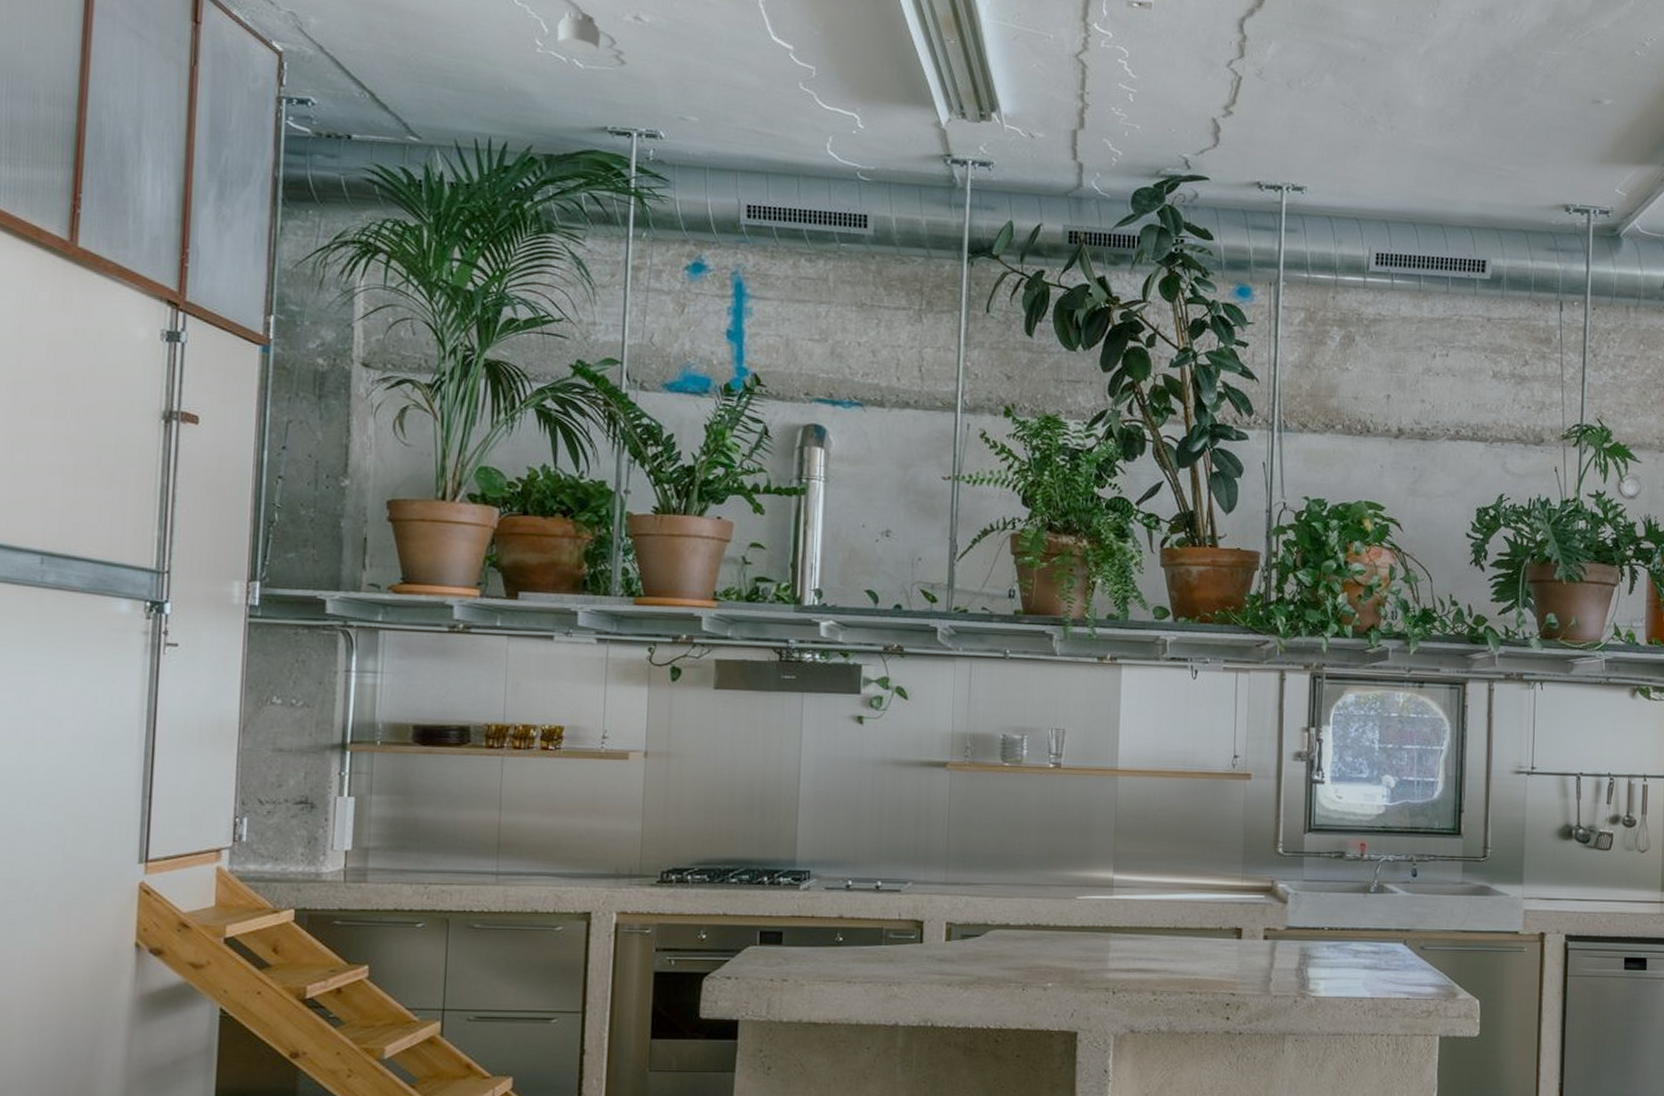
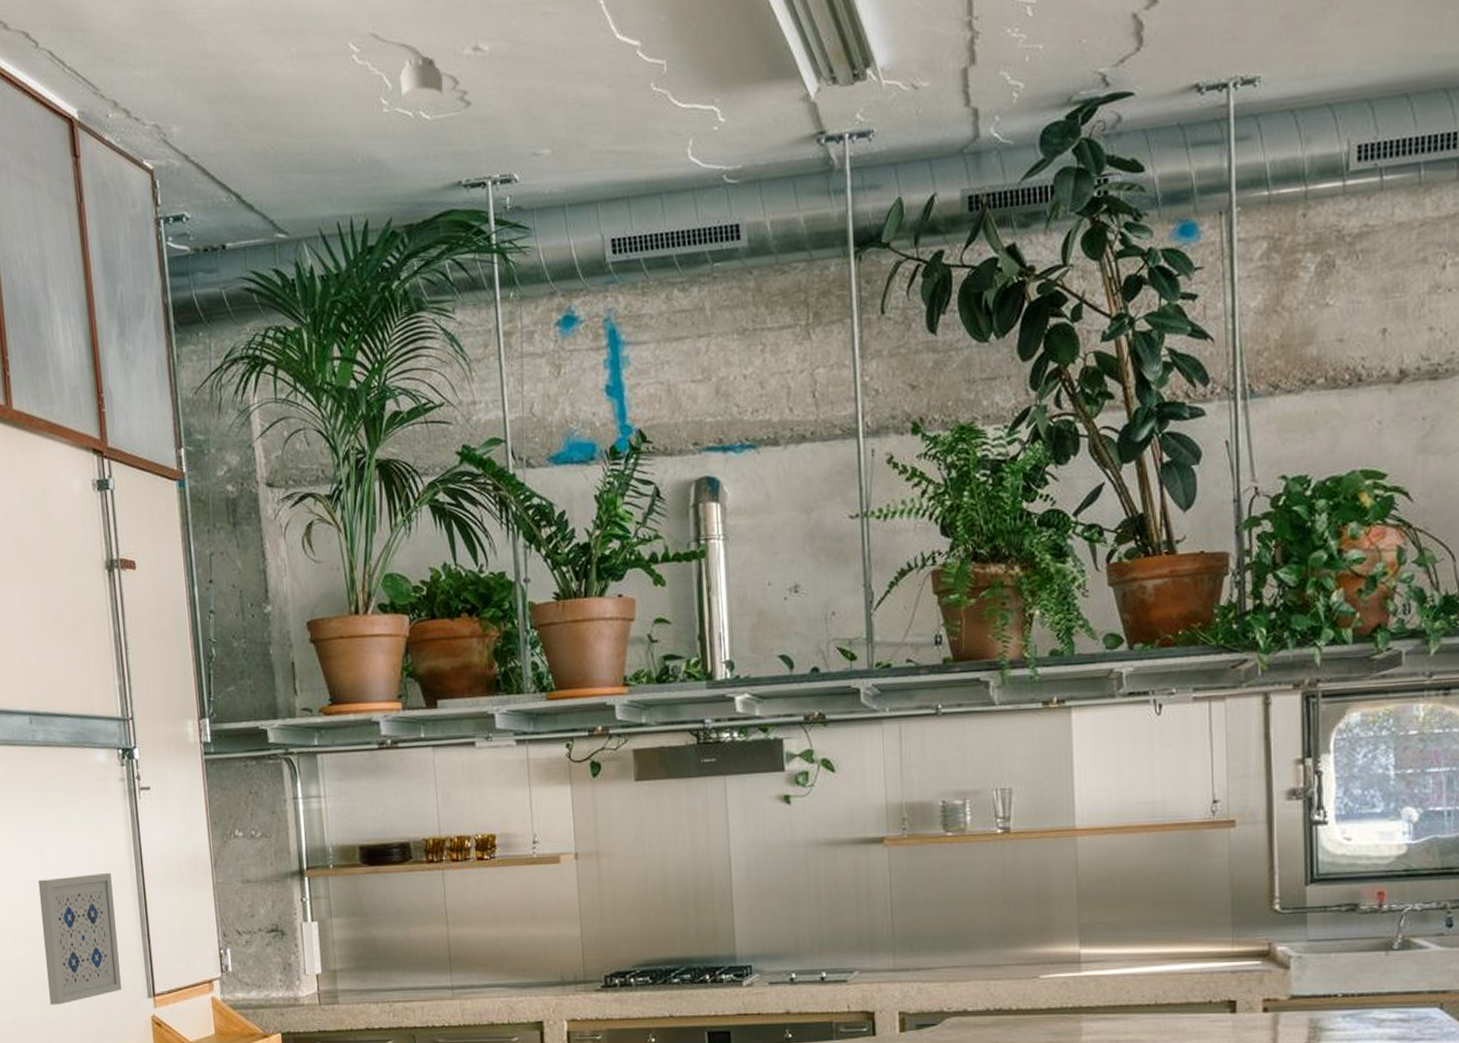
wall art: none [12,727,115,865] -> present [38,872,122,1005]

